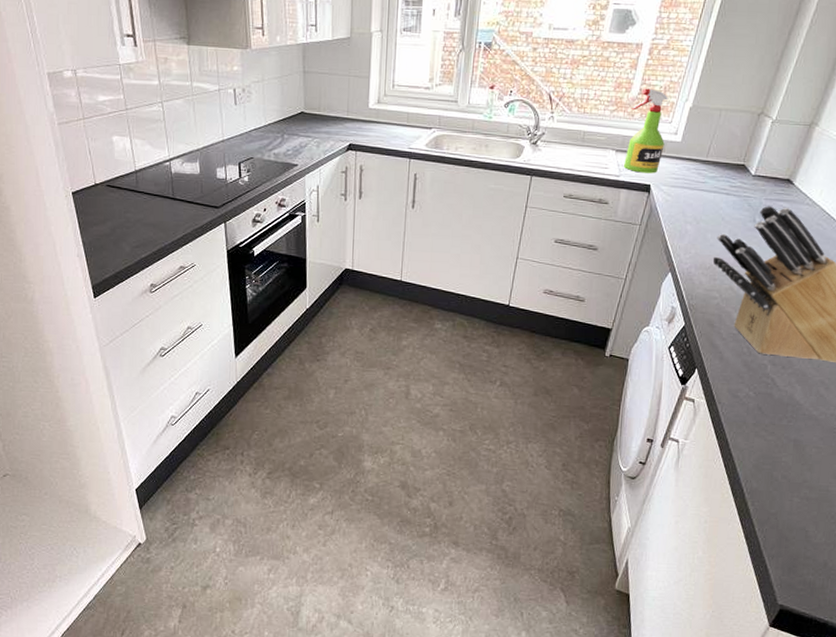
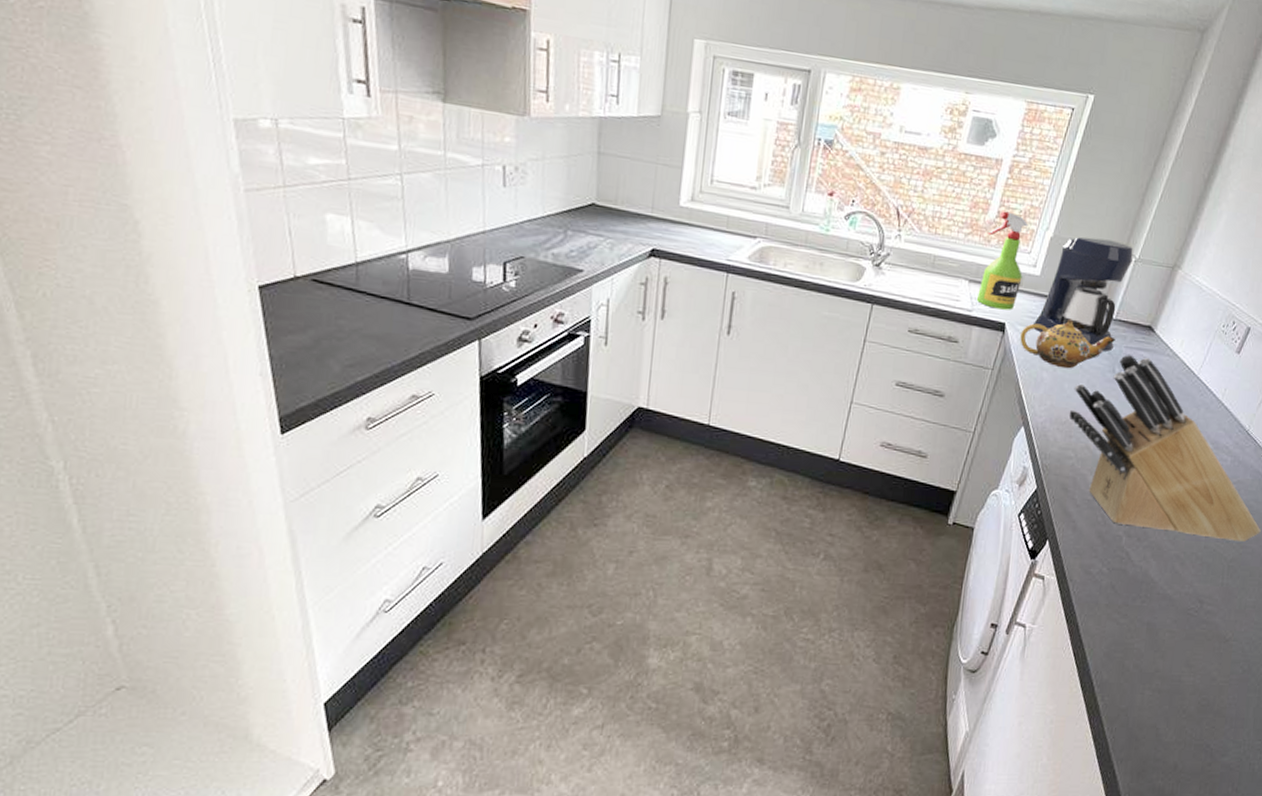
teapot: none [664,177,755,221] -> present [1020,318,1115,369]
coffee maker: none [677,104,770,204] -> present [1034,237,1133,352]

